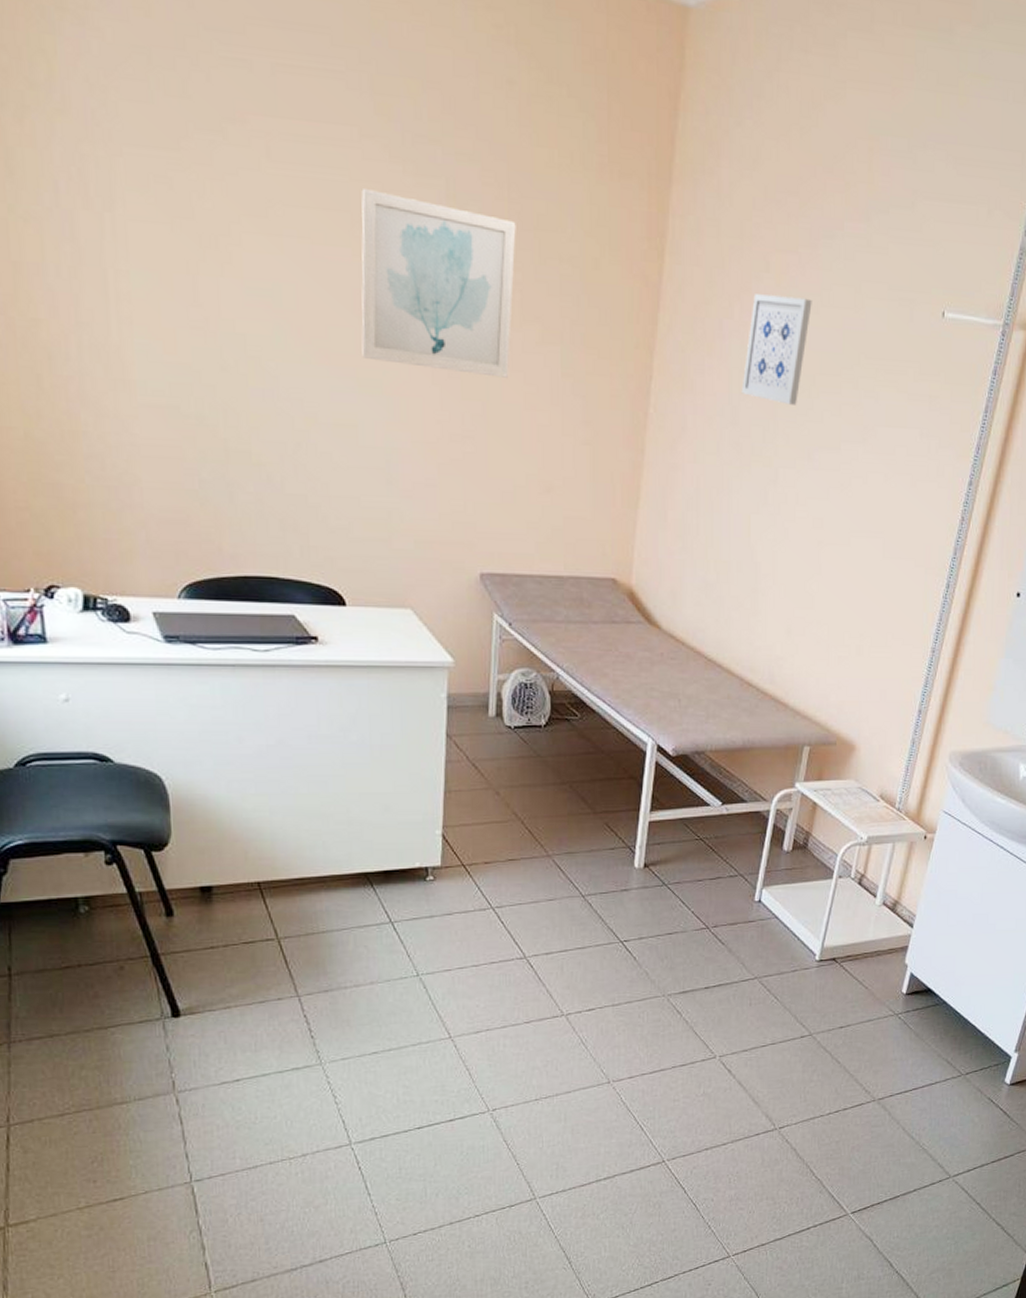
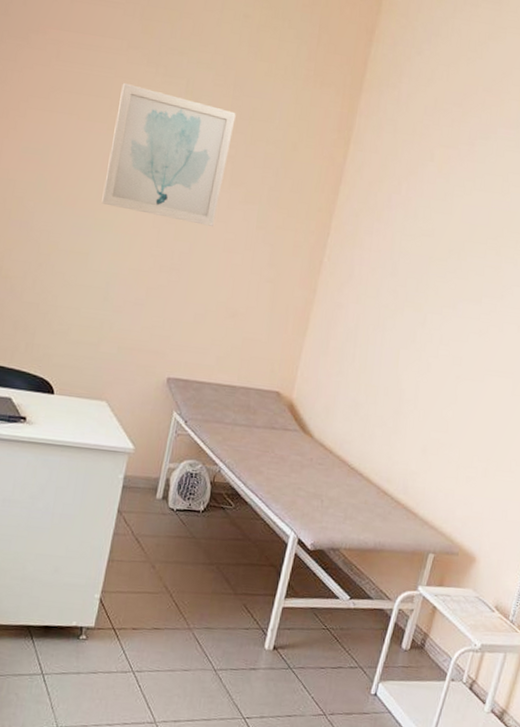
wall art: present [741,294,812,405] -> none [402,177,467,265]

